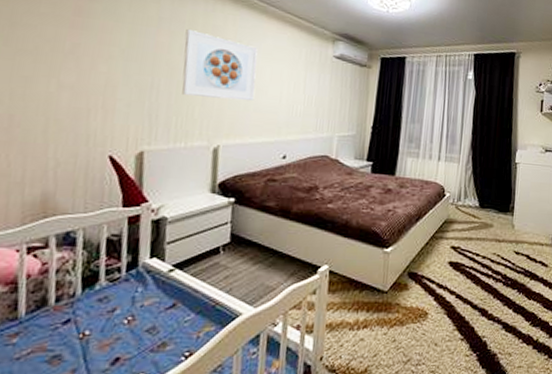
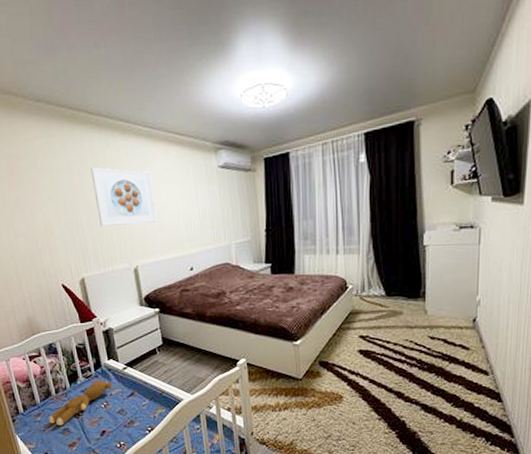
teddy bear: none [31,284,148,350] -> present [49,380,113,425]

